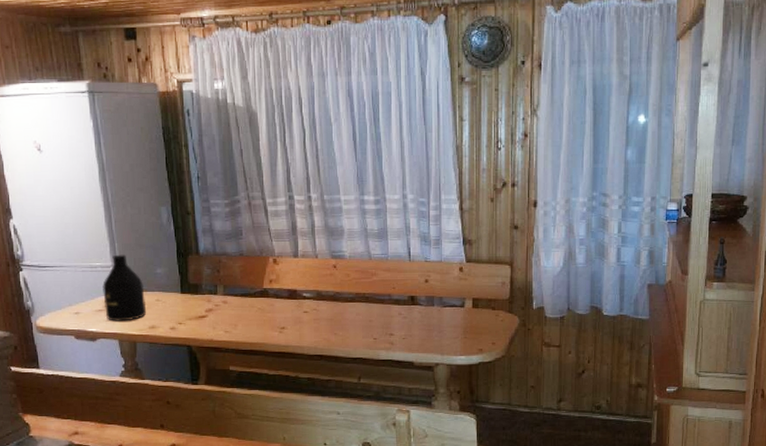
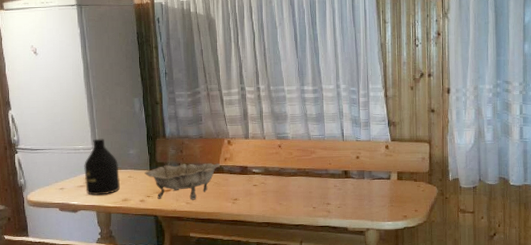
decorative bowl: none [175,286,265,328] -> present [144,163,221,200]

